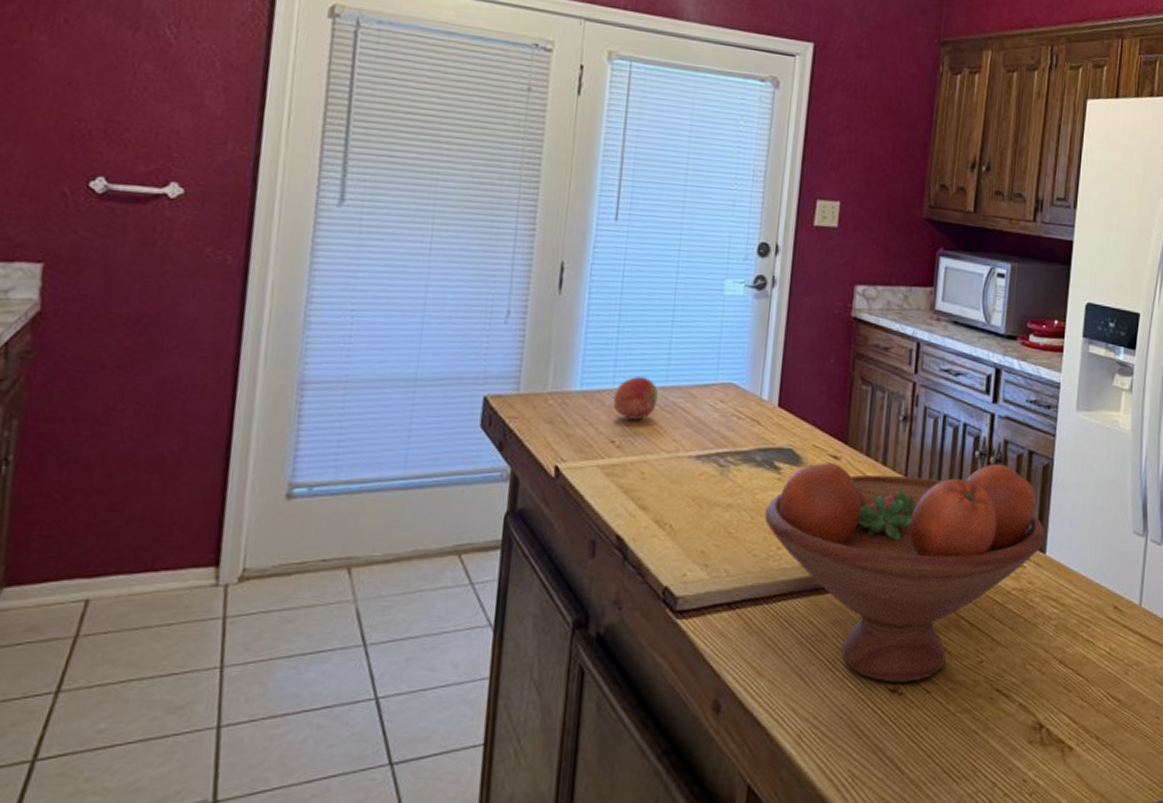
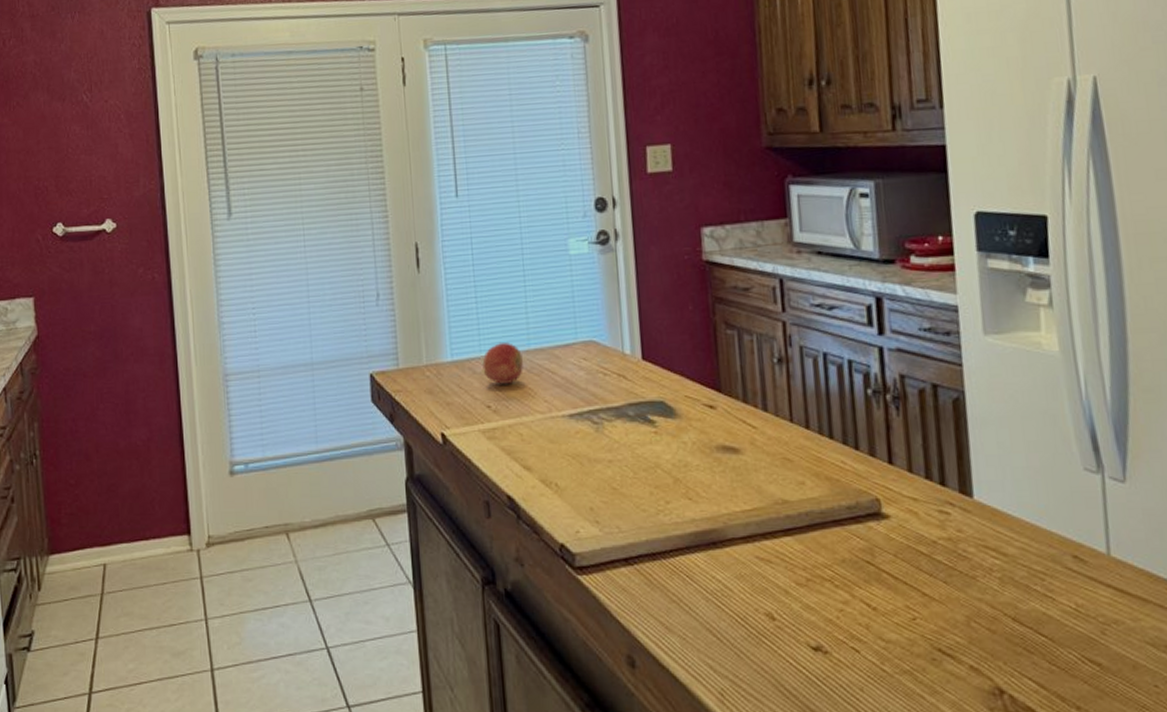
fruit bowl: present [764,461,1045,683] -> none [646,401,970,640]

